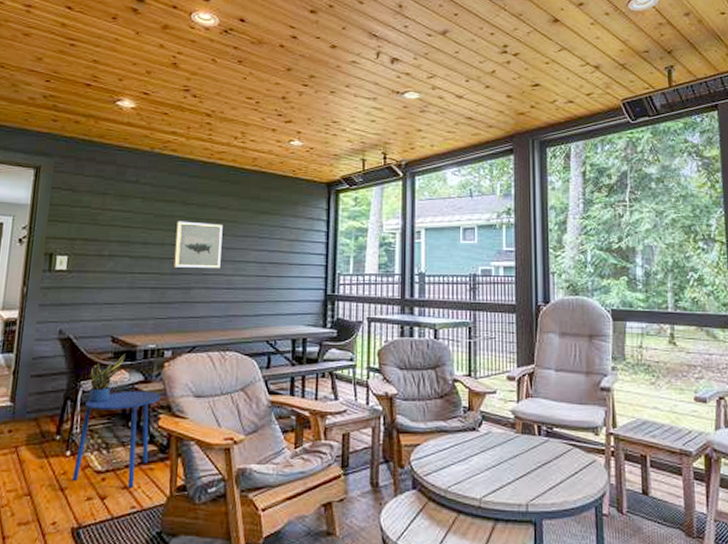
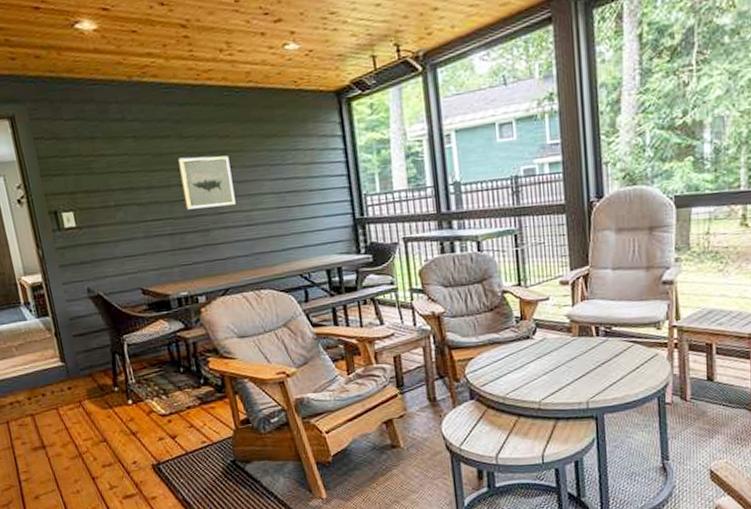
side table: present [72,391,161,488] -> none [133,337,207,426]
potted plant: present [89,353,126,403] -> none [130,304,161,354]

